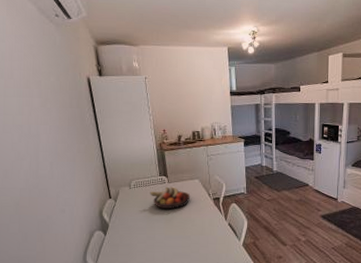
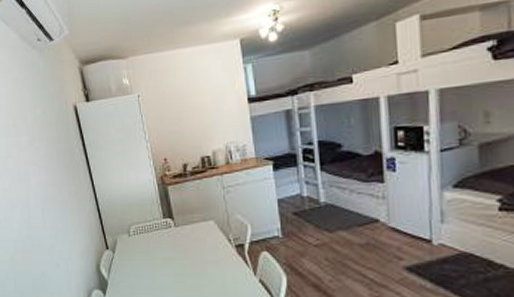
fruit bowl: present [150,186,191,210] -> none [153,231,205,262]

